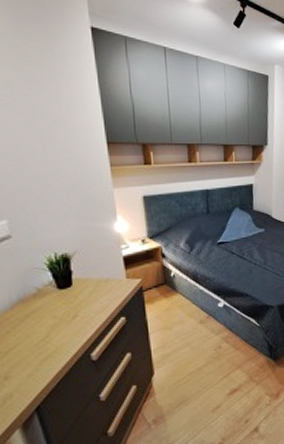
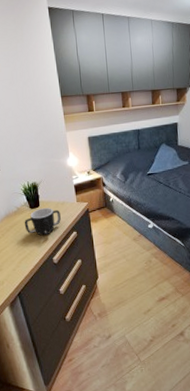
mug: none [48,287,104,325] -> present [24,208,61,236]

